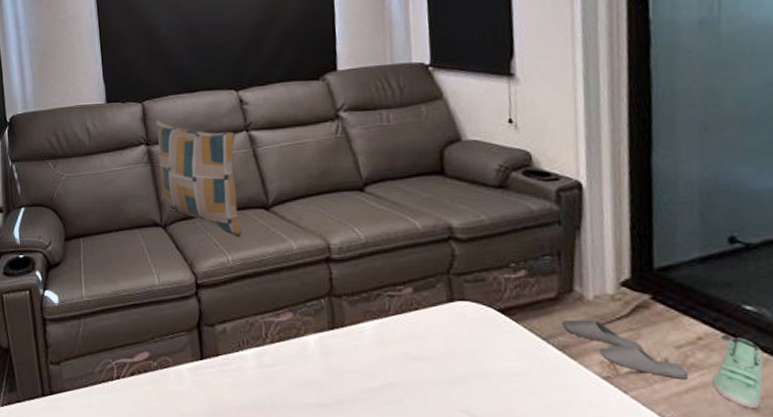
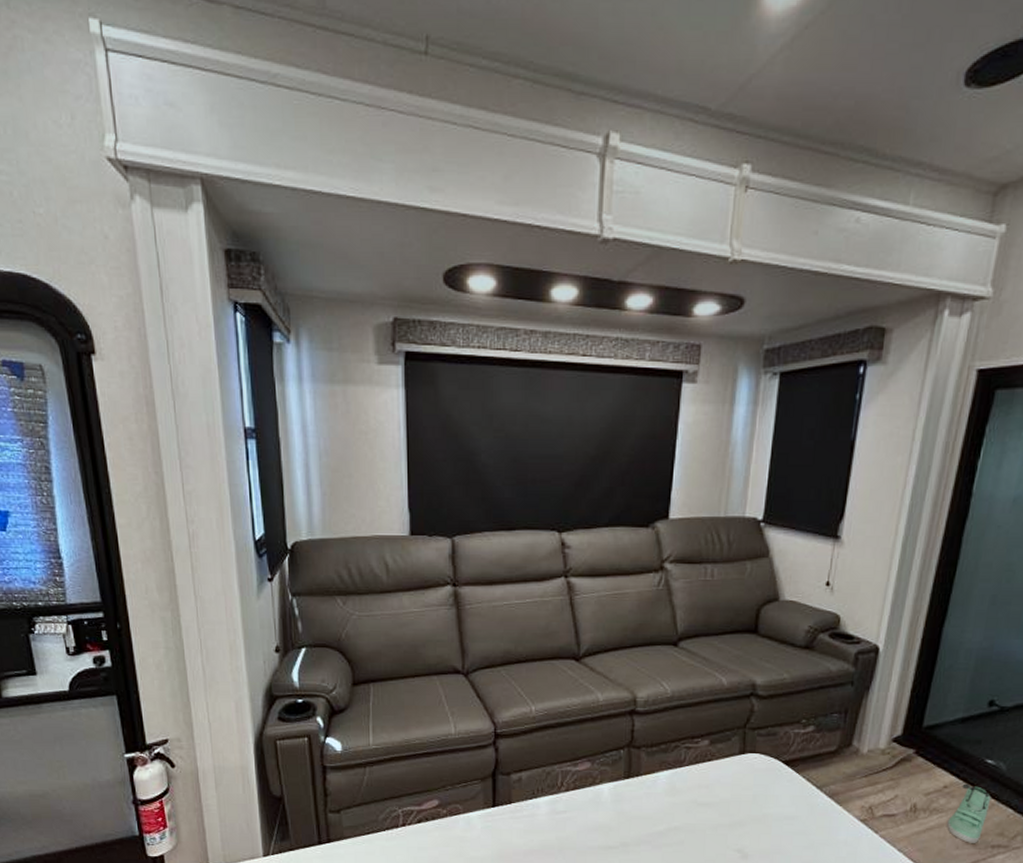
pillow: present [155,120,241,238] -> none [466,559,552,688]
slippers: present [562,320,688,379] -> none [836,771,929,821]

